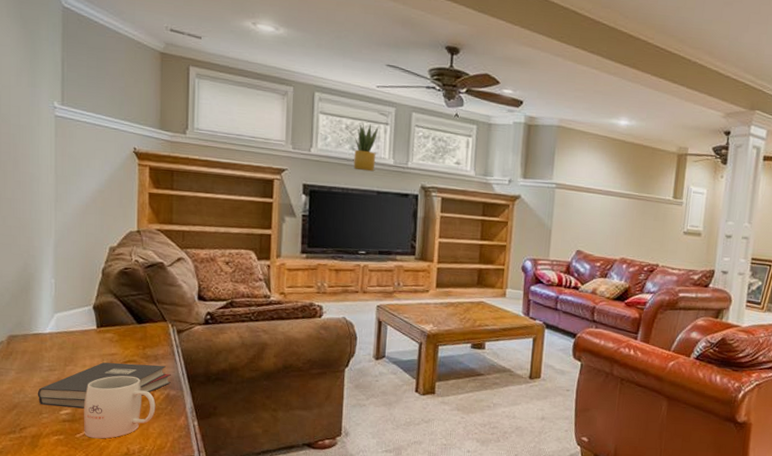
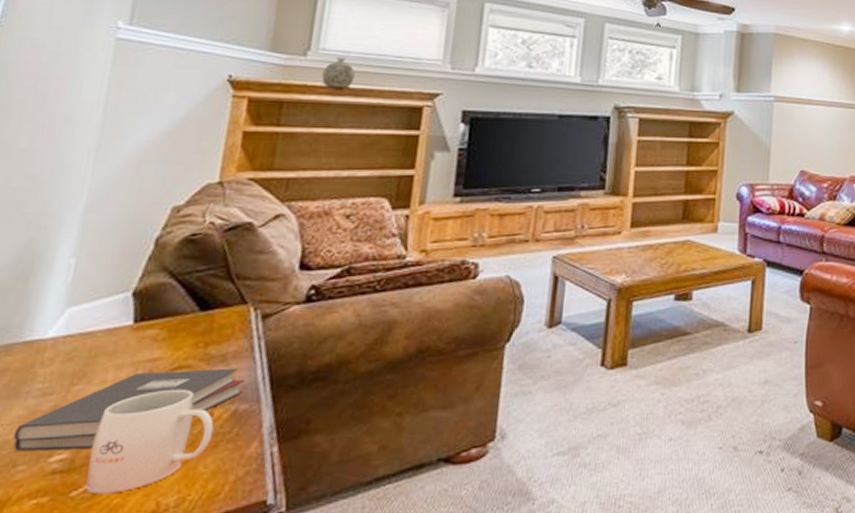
decorative vase: none [198,136,222,164] -> present [321,58,355,91]
planter: present [353,123,379,172] -> none [529,36,564,92]

